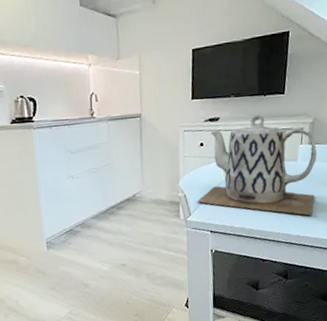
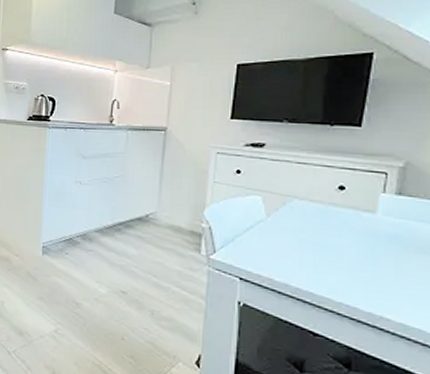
teapot: present [197,114,317,216] -> none [225,146,409,290]

